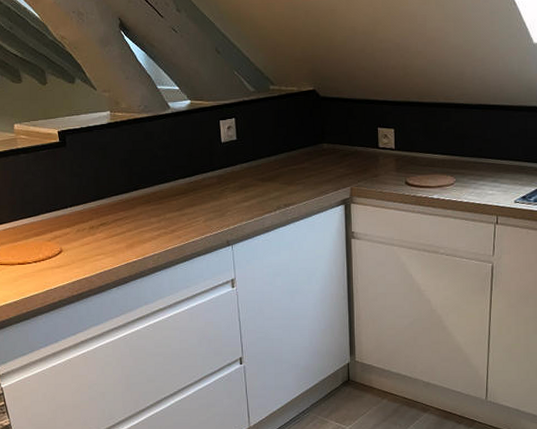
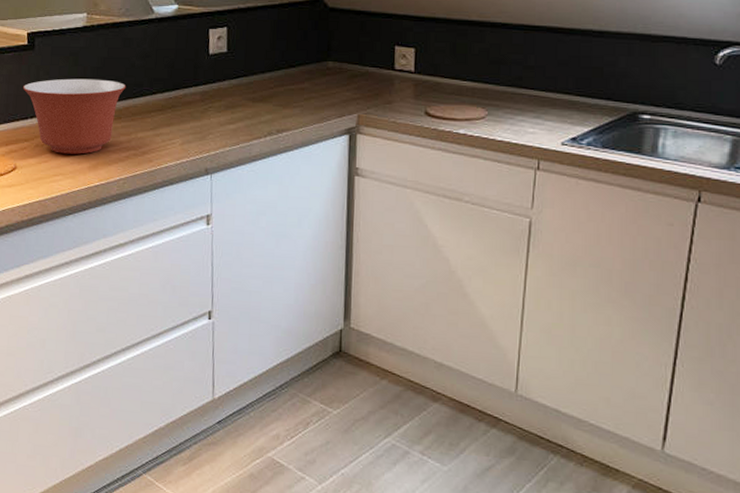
mixing bowl: none [59,169,152,236] -> present [22,78,126,154]

